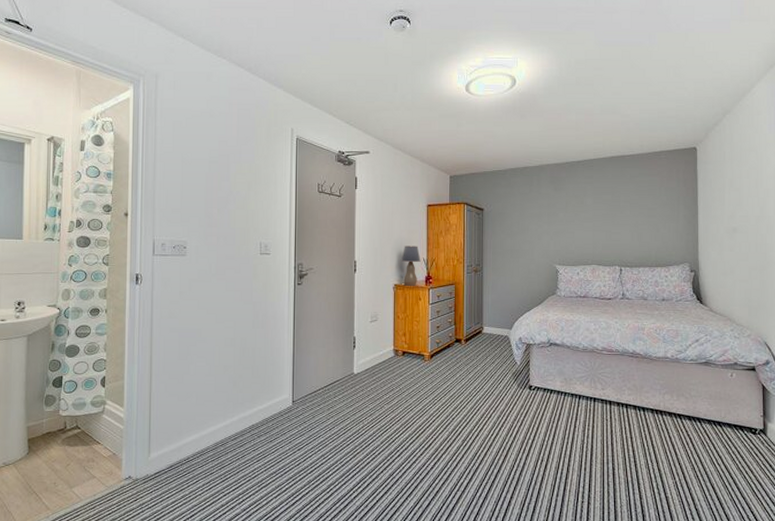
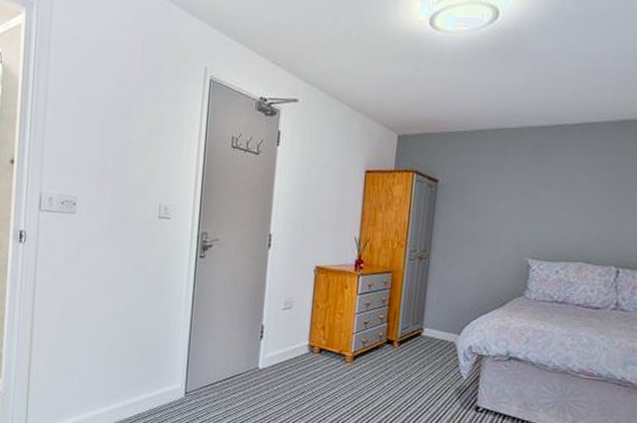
table lamp: present [400,245,421,286] -> none [325,219,352,270]

